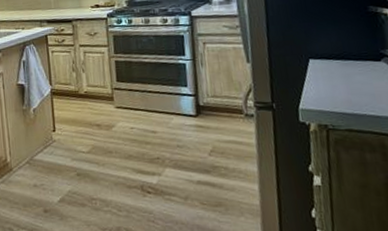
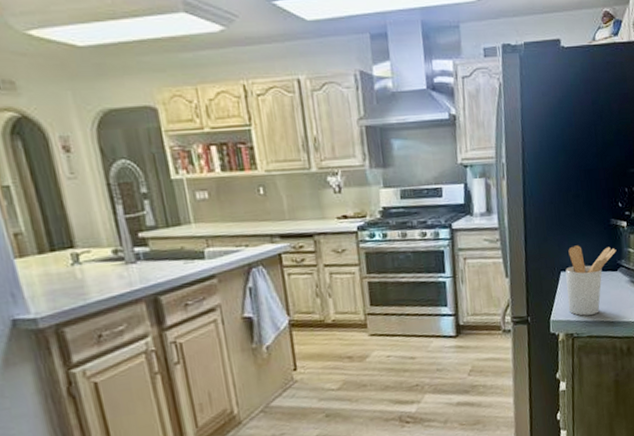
utensil holder: none [315,33,379,107] -> present [565,245,617,316]

